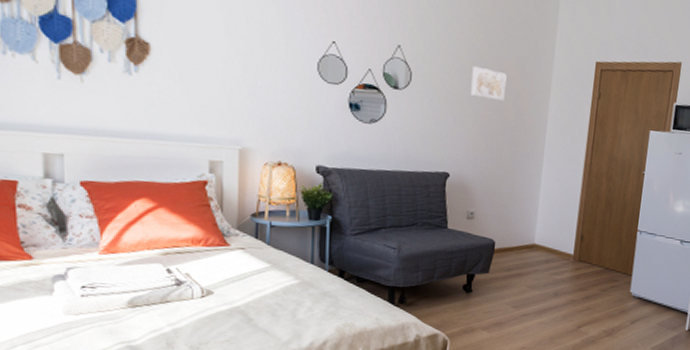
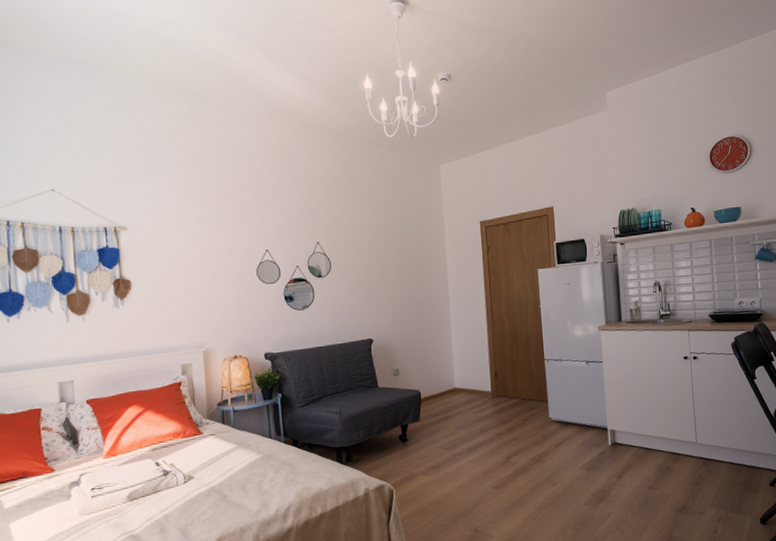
wall art: present [471,65,507,101] -> none [379,245,409,271]

